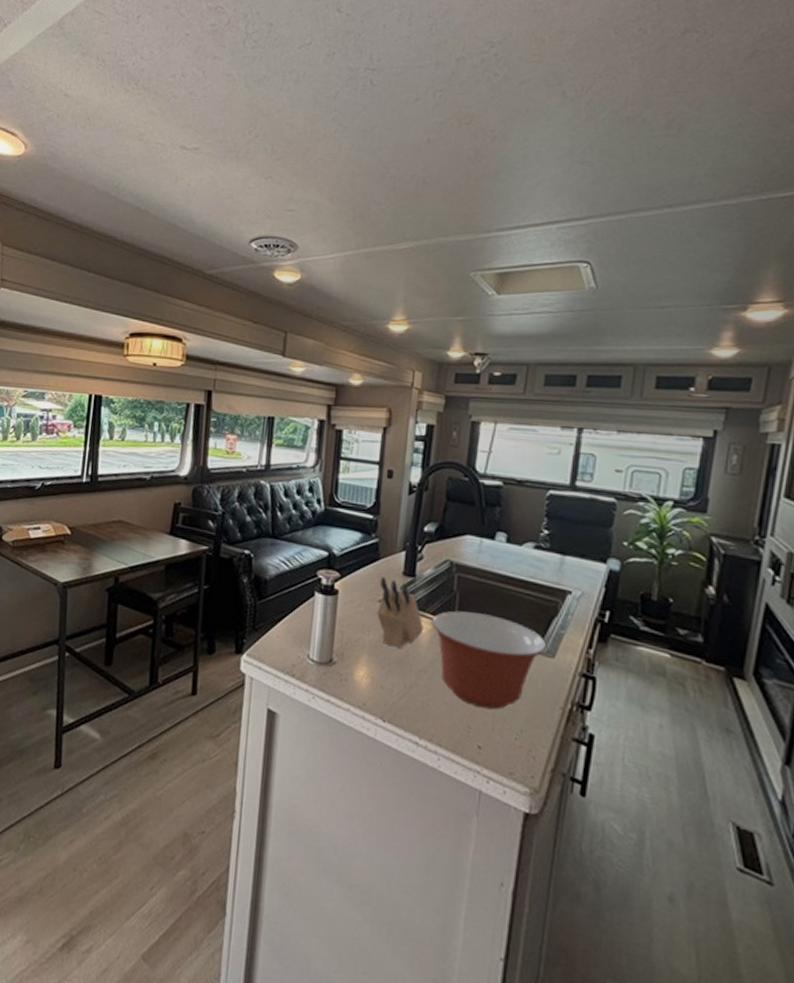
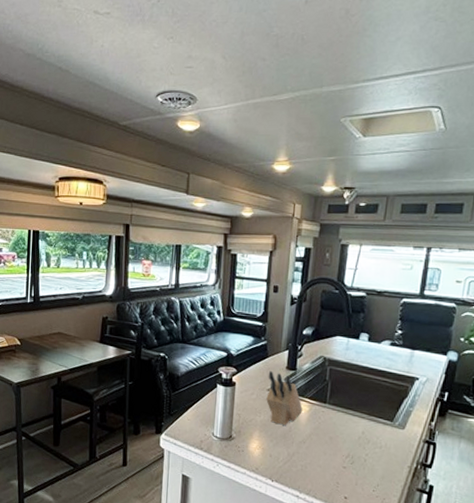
mixing bowl: present [431,610,546,710] -> none [309,395,398,470]

